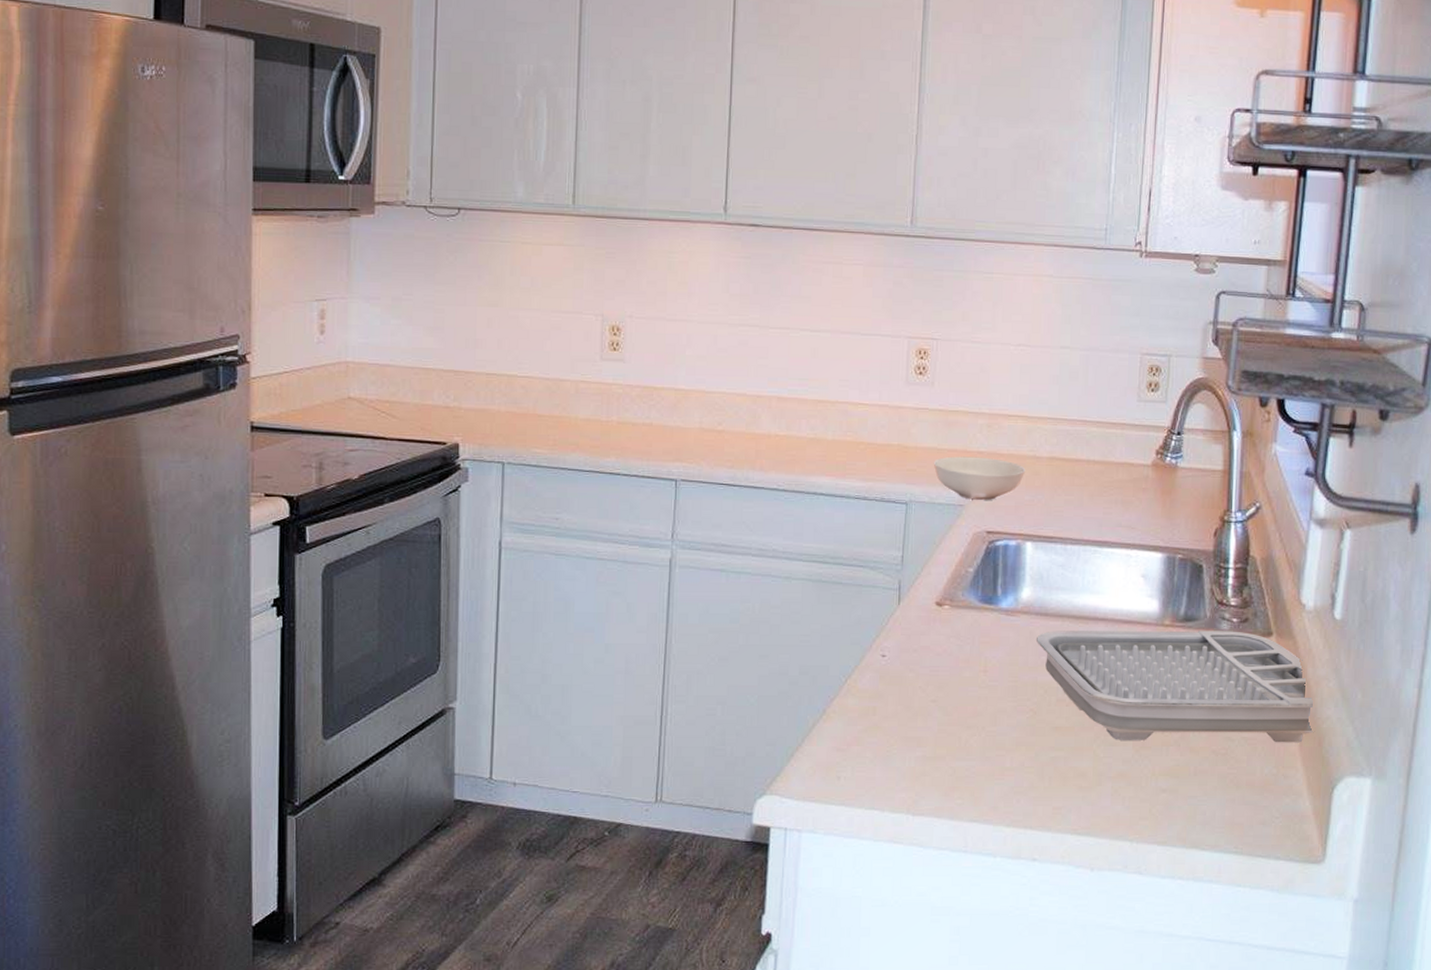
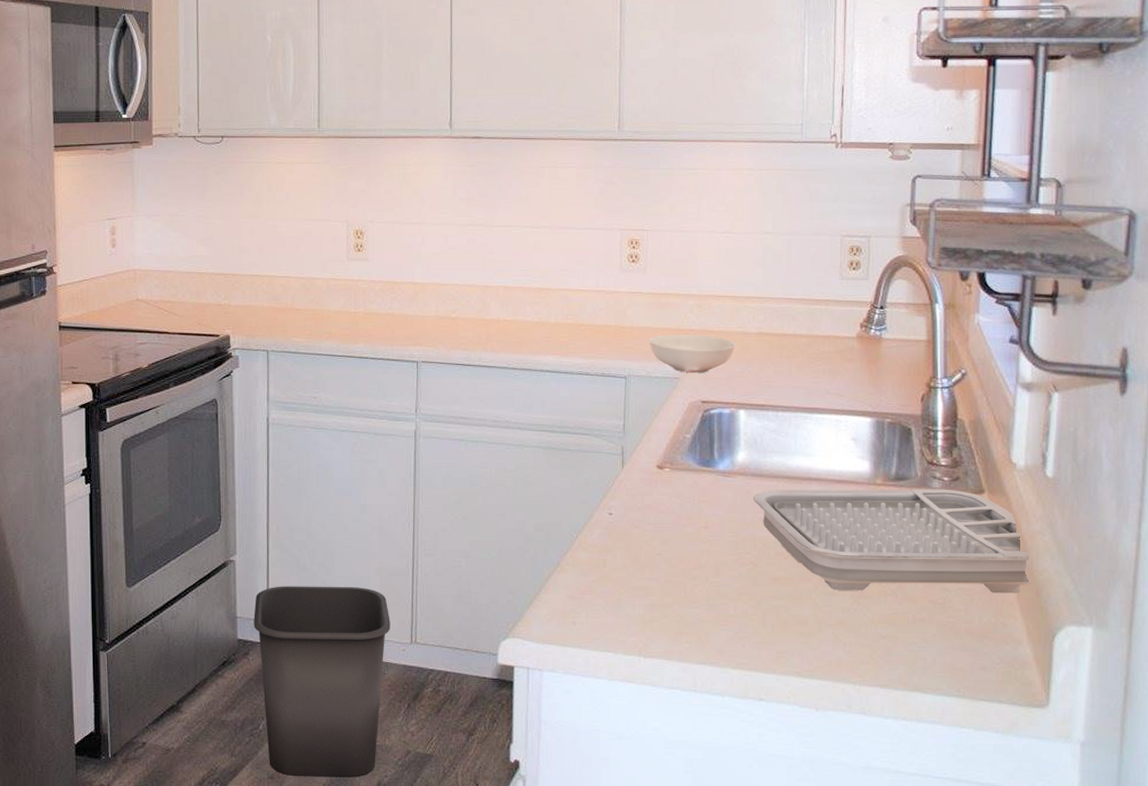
waste bin: none [474,737,633,958] -> present [253,586,391,778]

